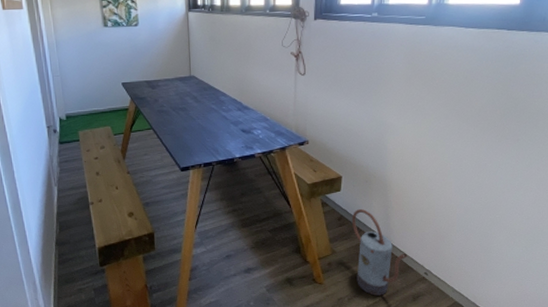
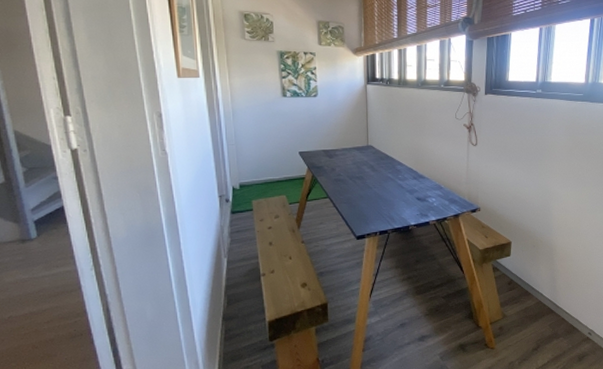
watering can: present [351,209,408,296] -> none [520,273,573,358]

